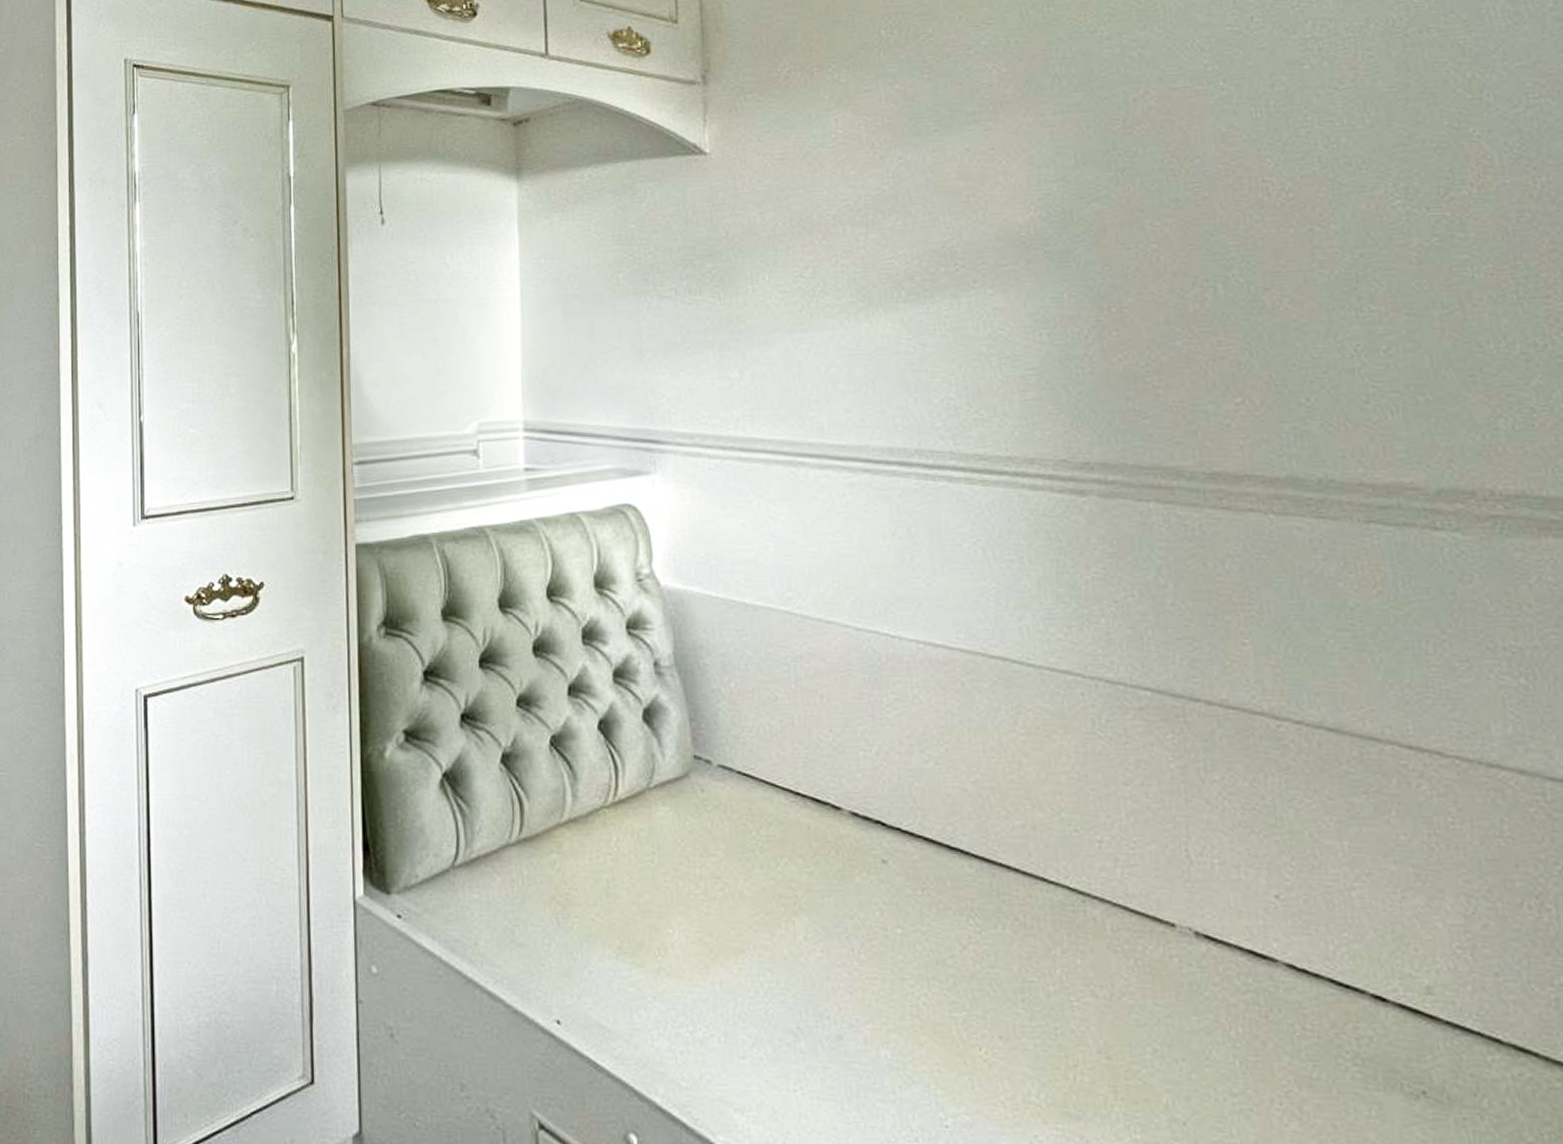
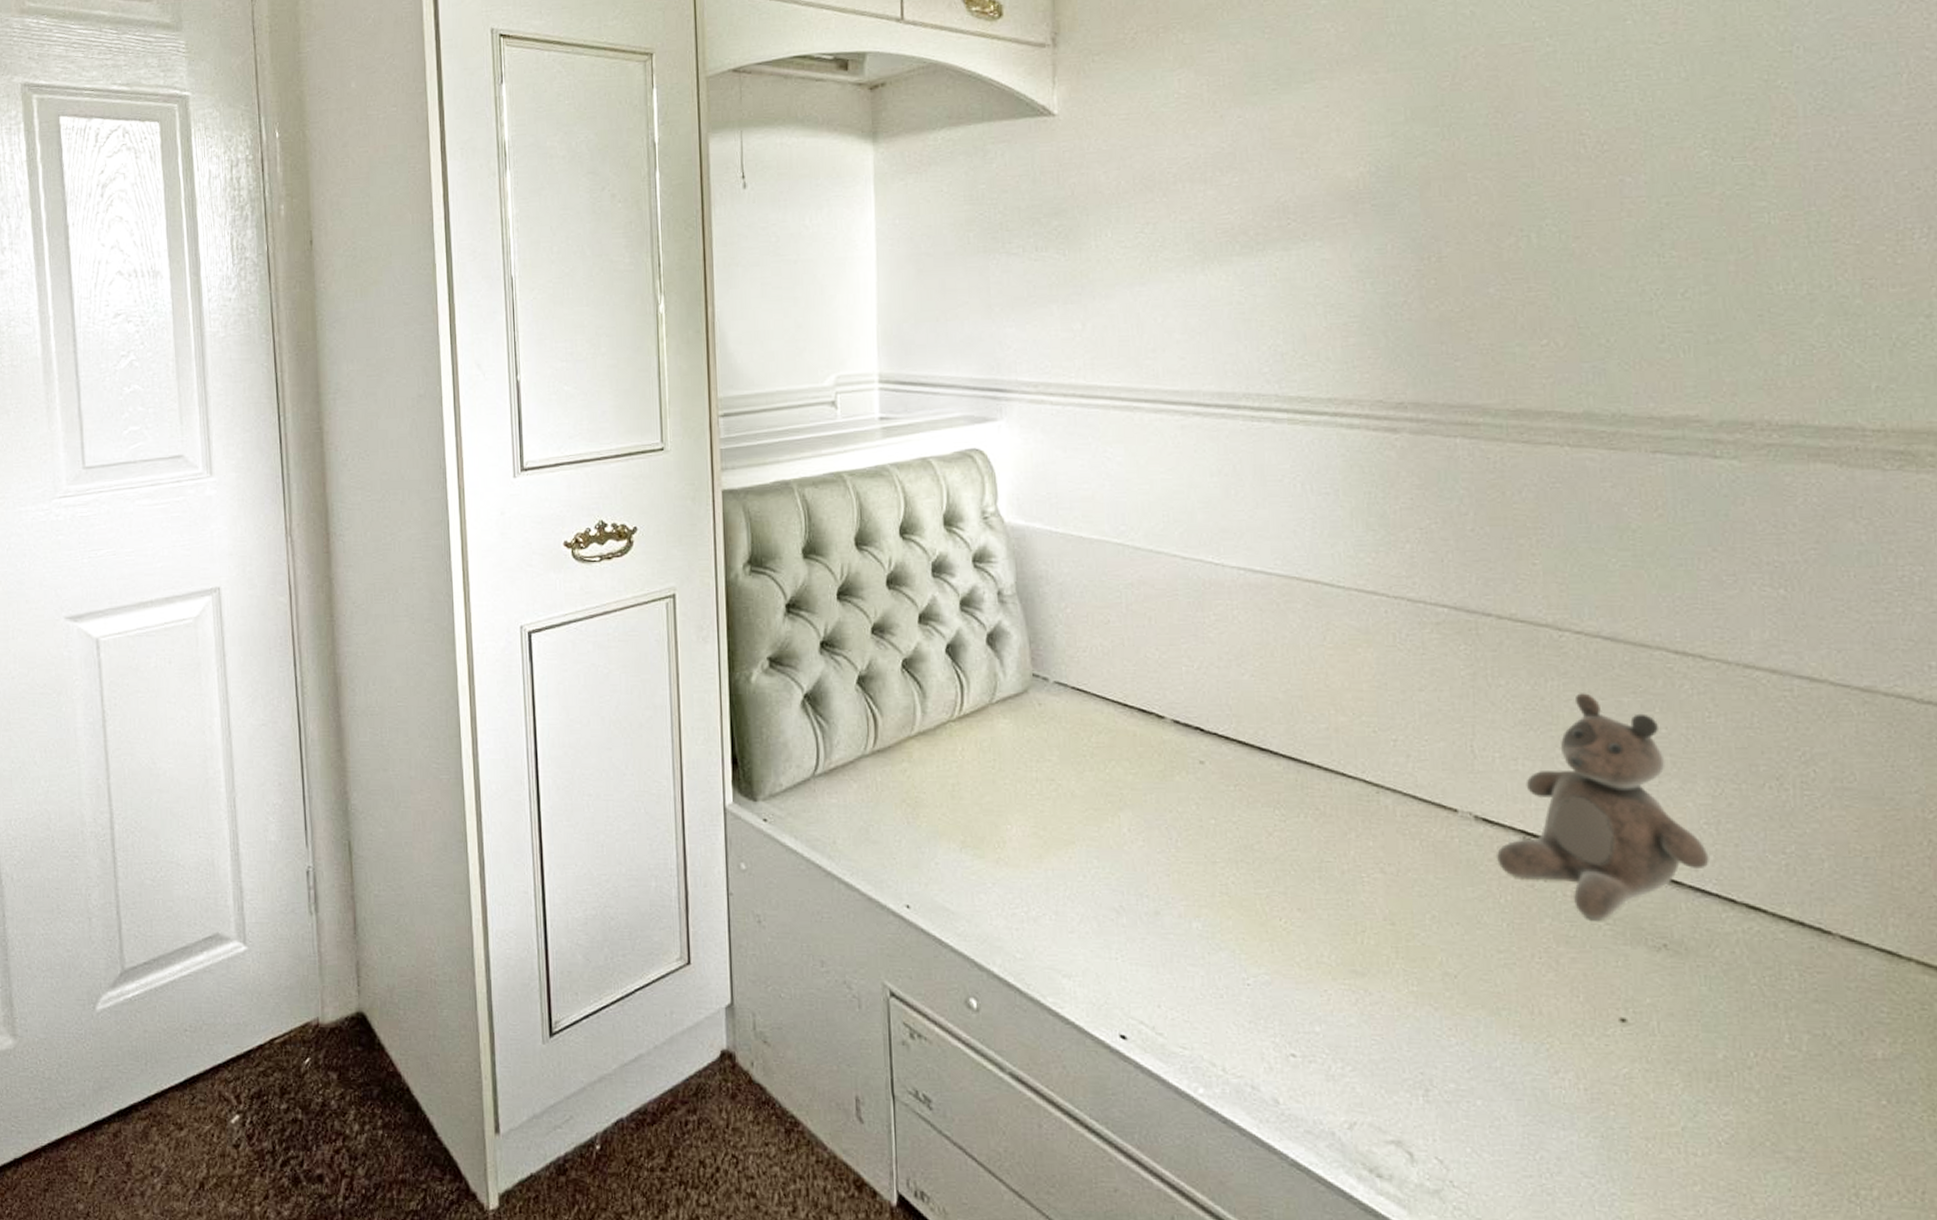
stuffed animal: none [1223,790,1469,1061] -> present [1497,692,1711,921]

